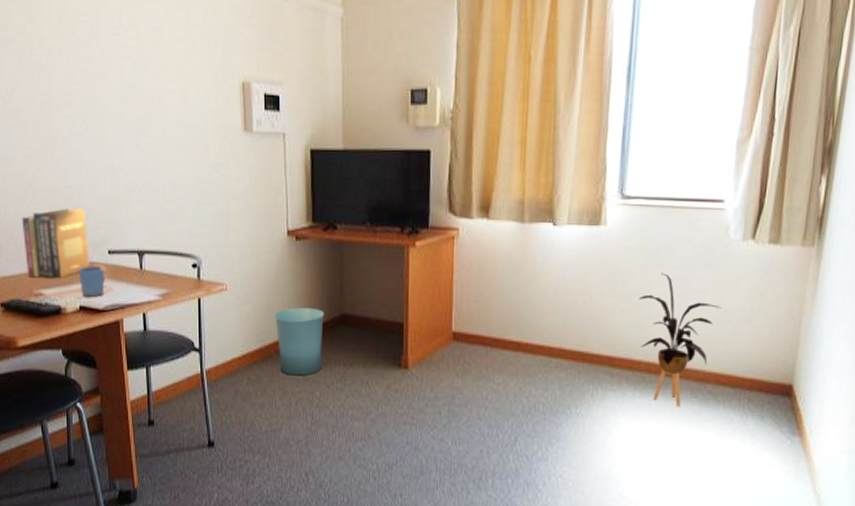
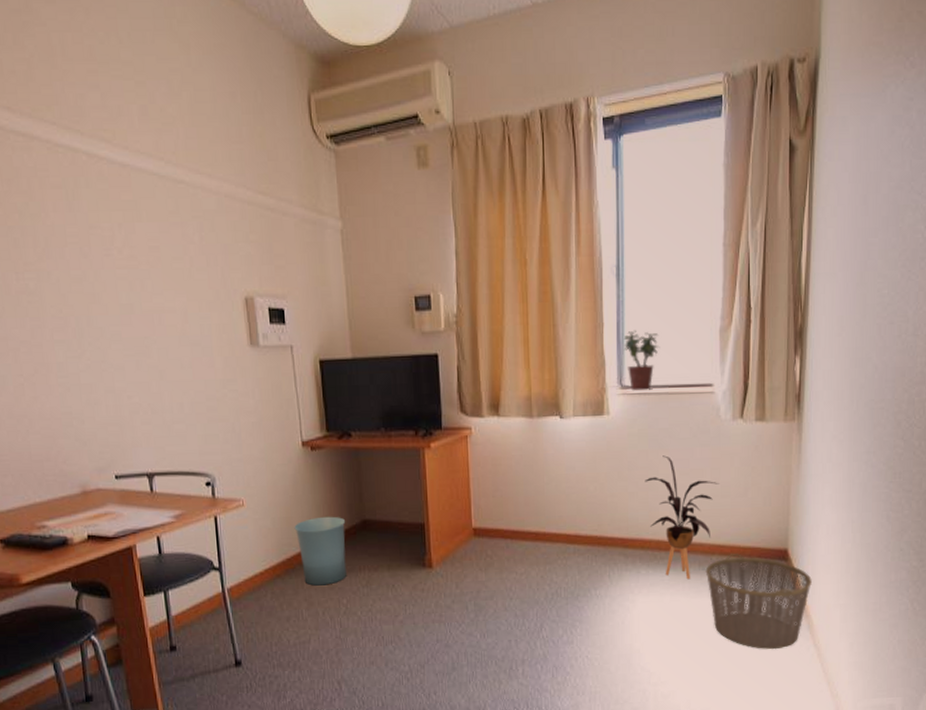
books: present [22,208,91,279] -> none [18,434,97,510]
mug: present [78,266,105,297] -> none [83,492,114,525]
potted plant: none [628,137,669,203] -> present [623,330,660,392]
basket: none [697,384,818,491] -> present [705,554,812,650]

